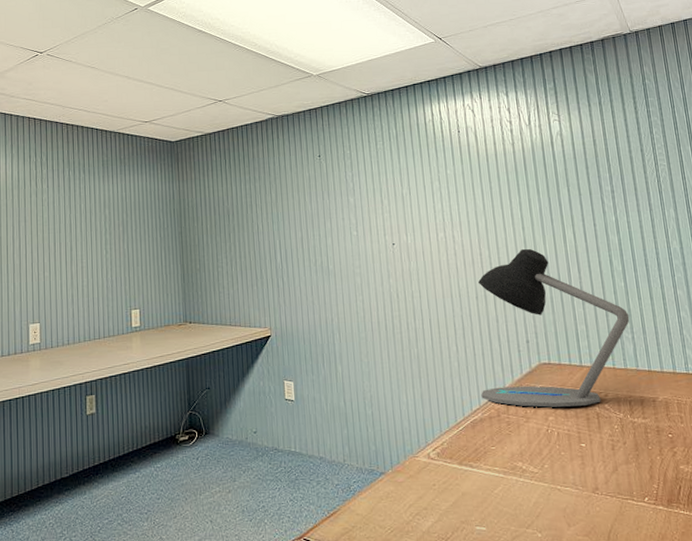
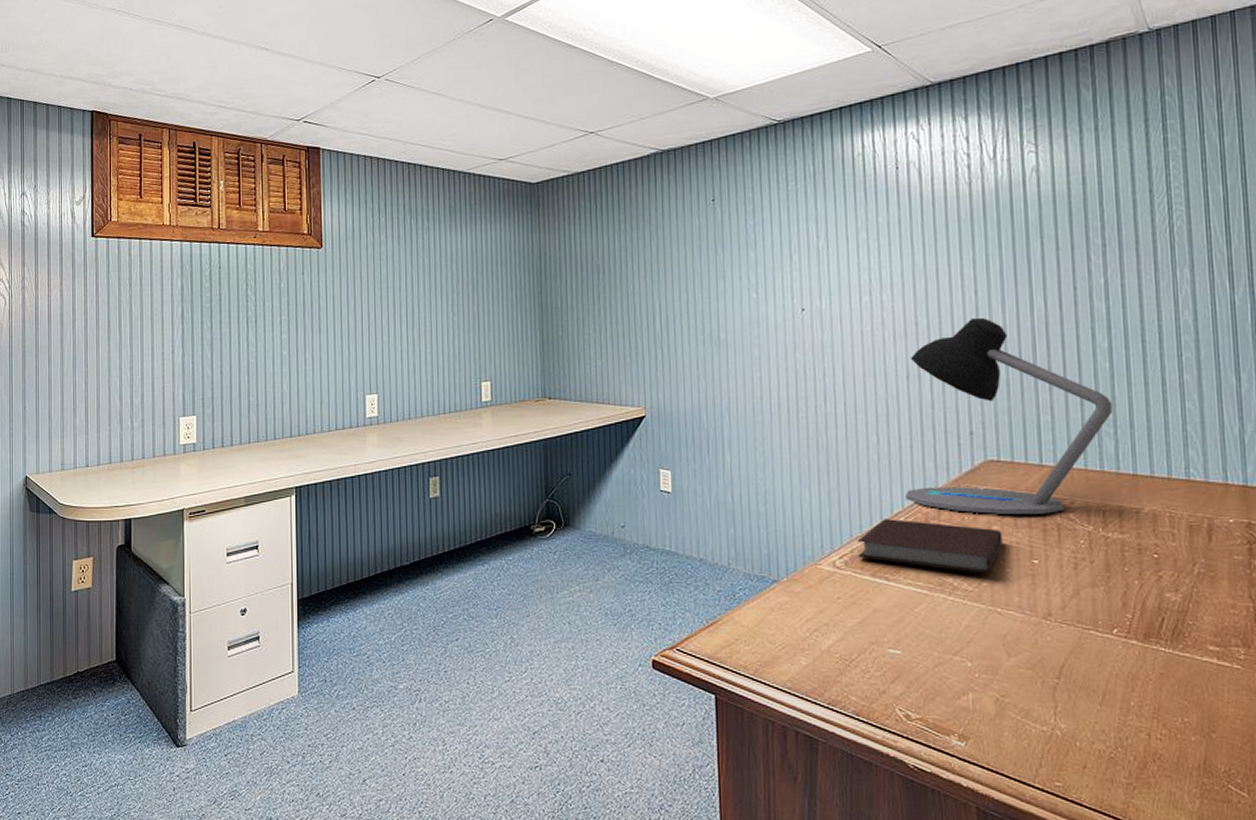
notebook: none [445,415,558,458] -> present [857,519,1003,574]

